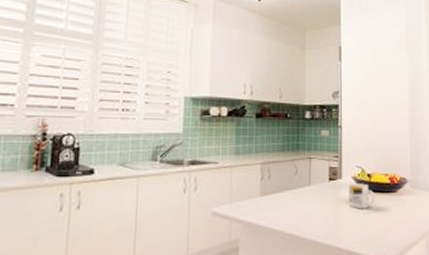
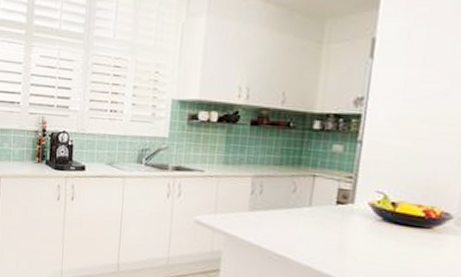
mug: present [348,183,375,209] -> none [359,210,399,243]

